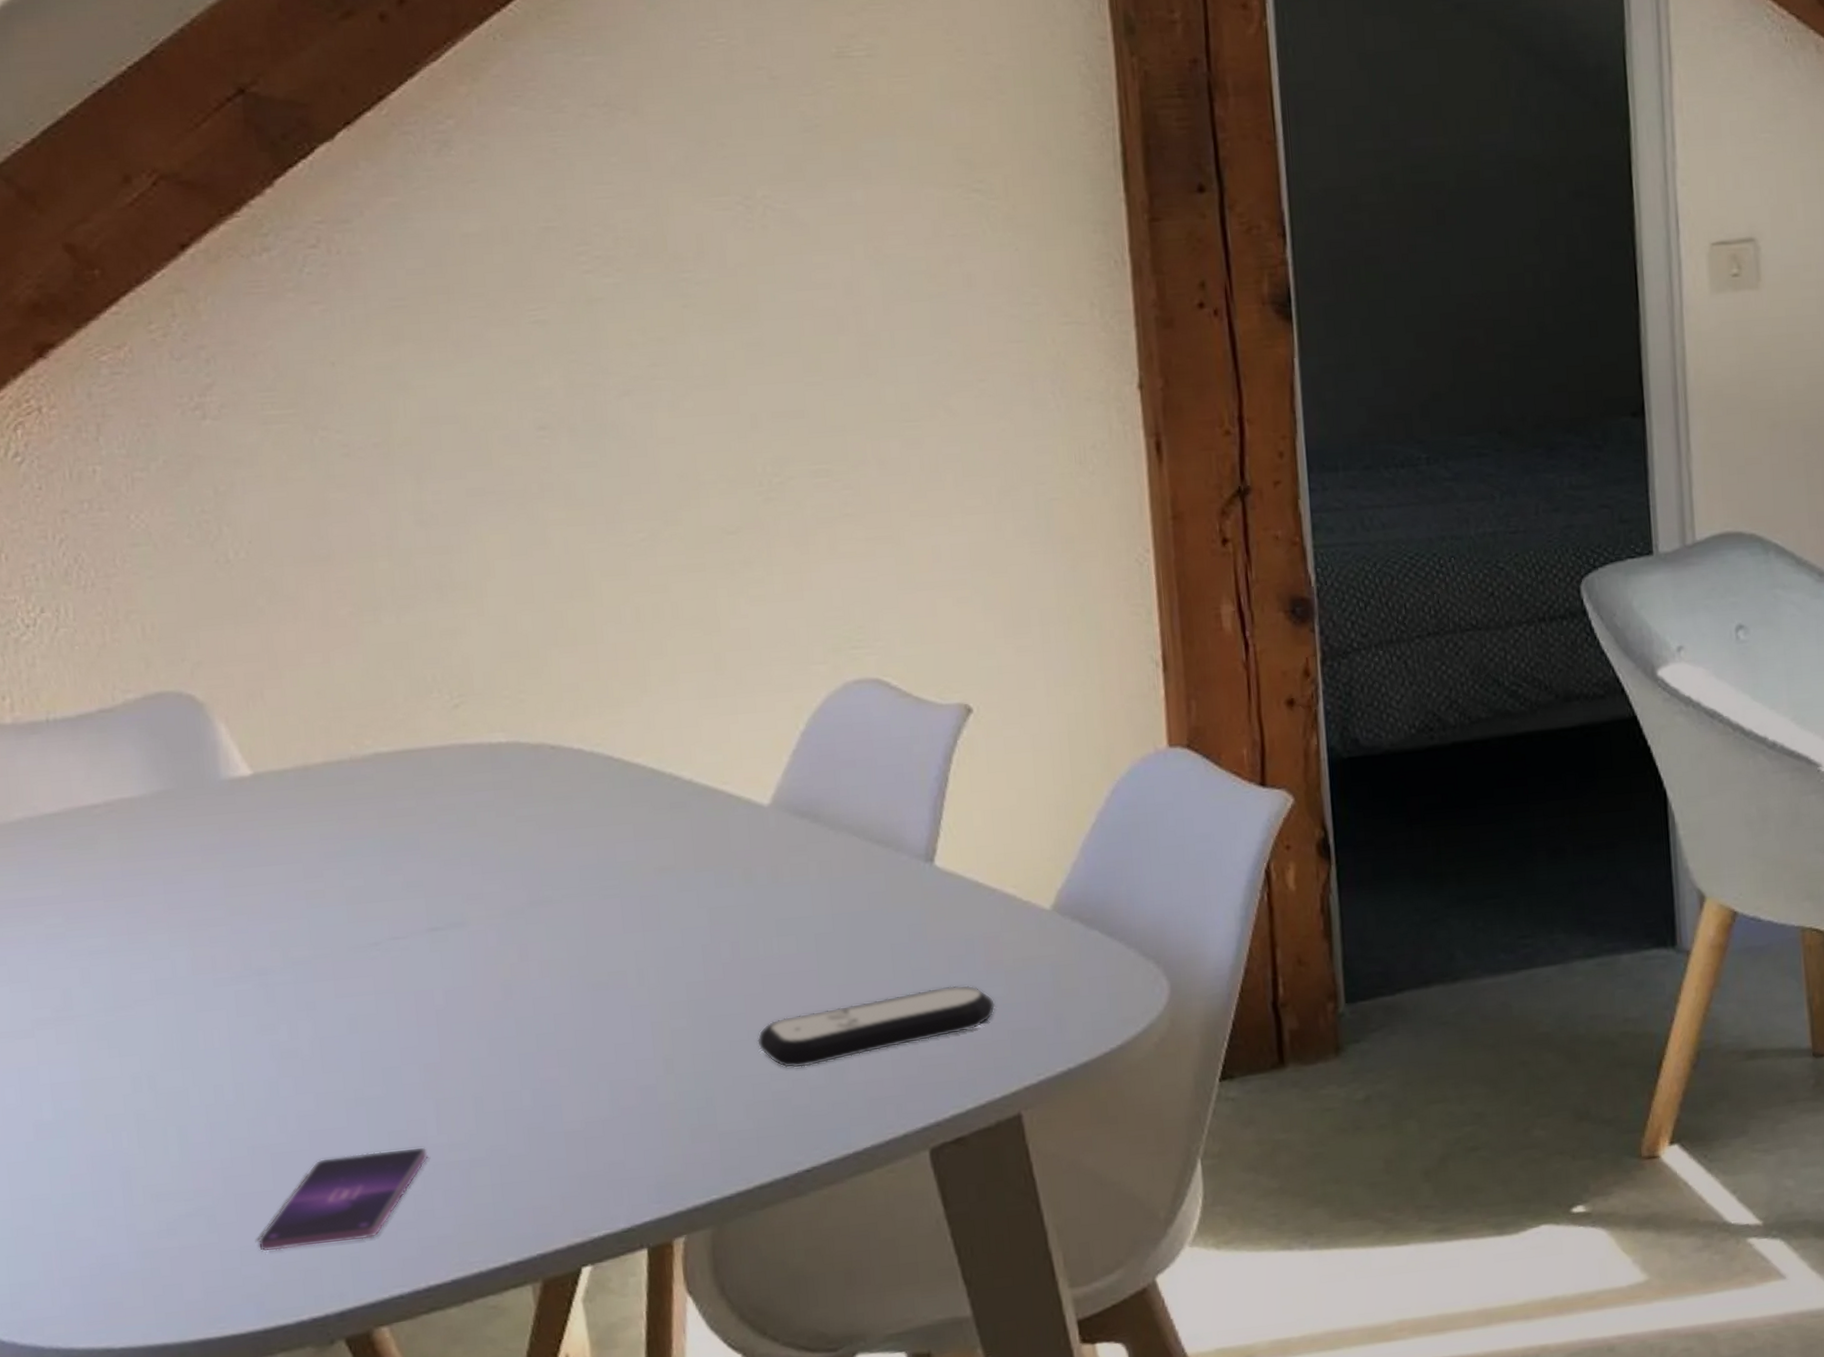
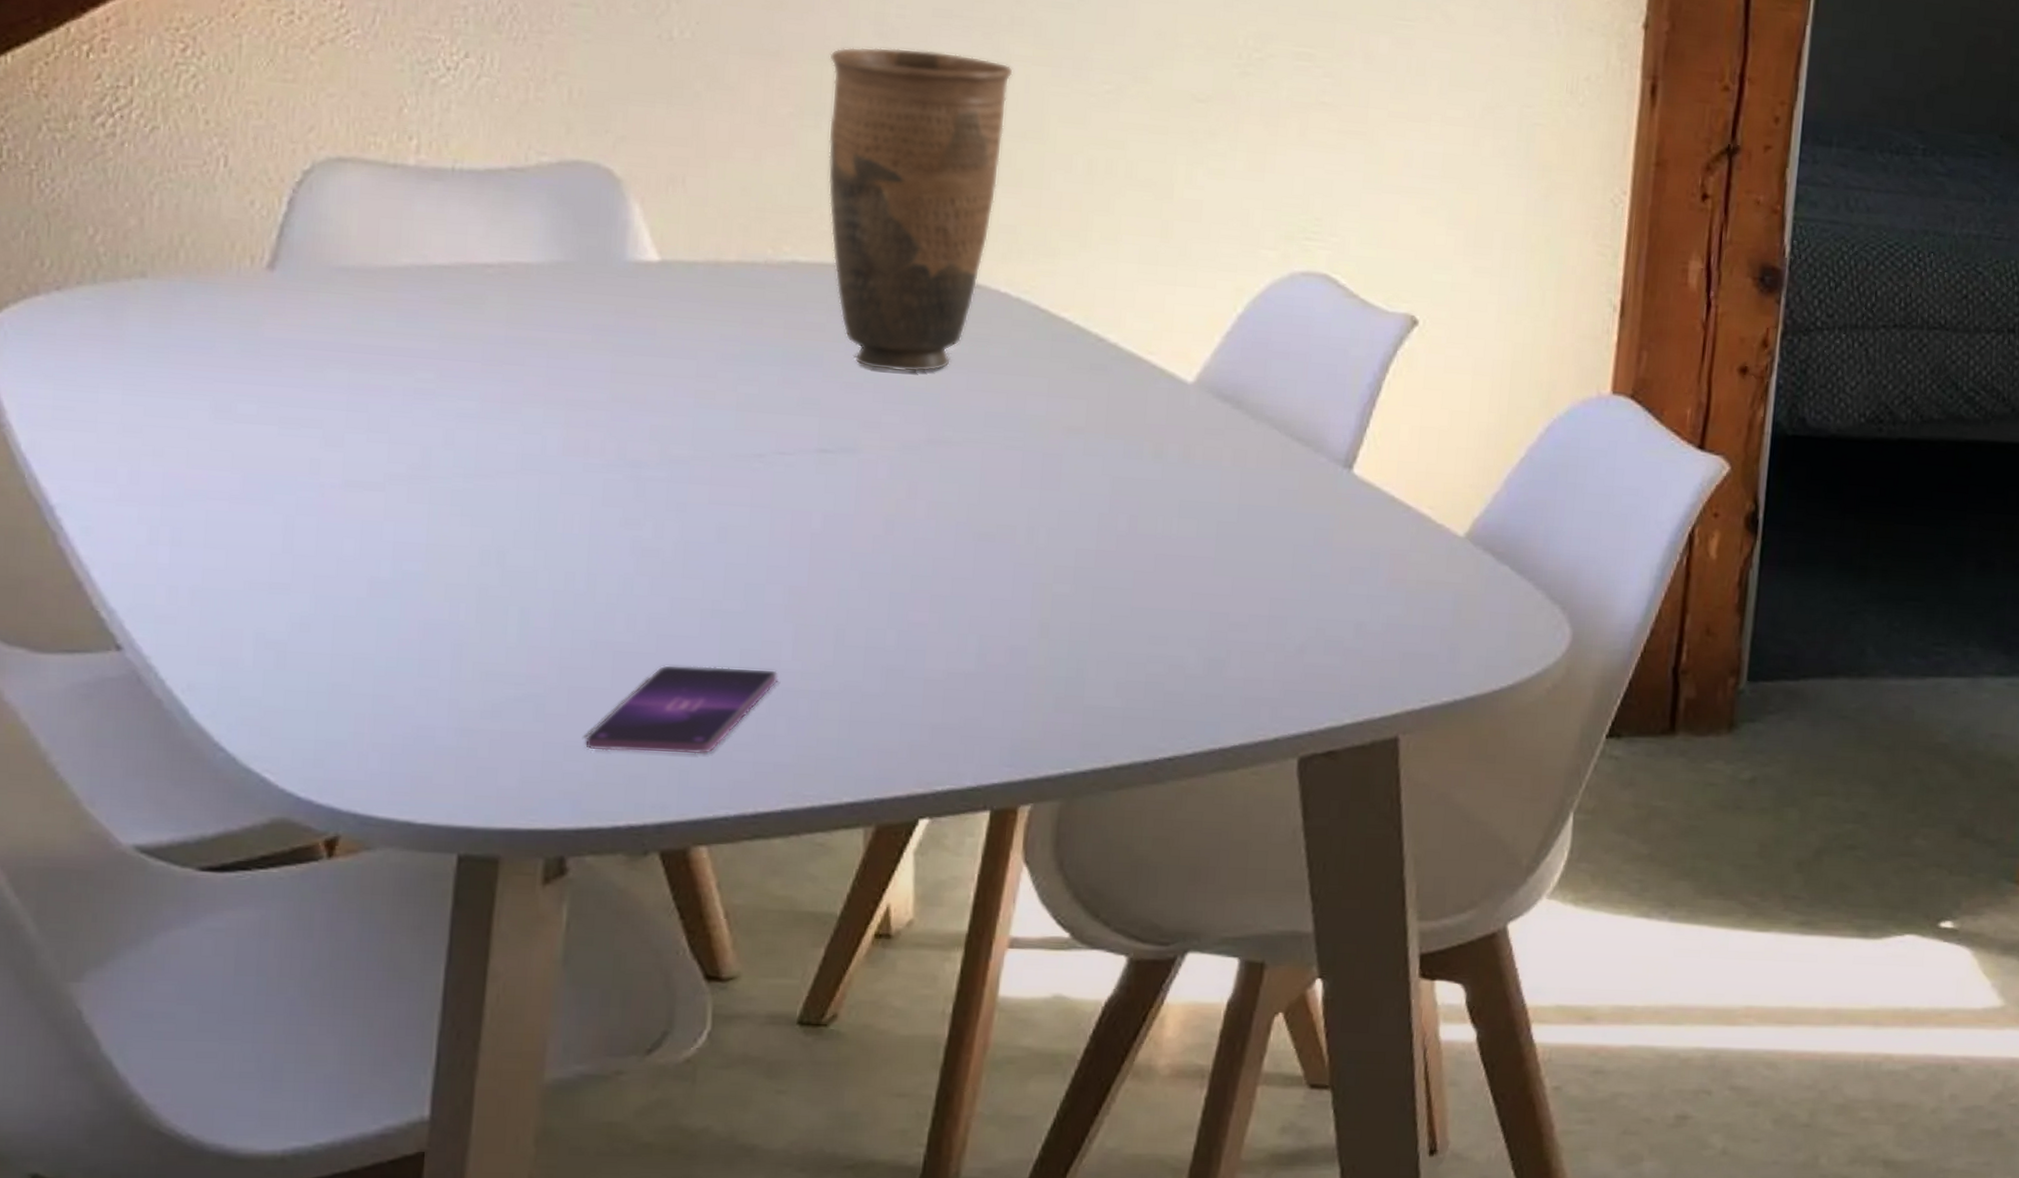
vase: none [377,528,555,843] -> present [828,47,1013,372]
remote control: present [757,985,996,1068] -> none [1140,596,1391,654]

